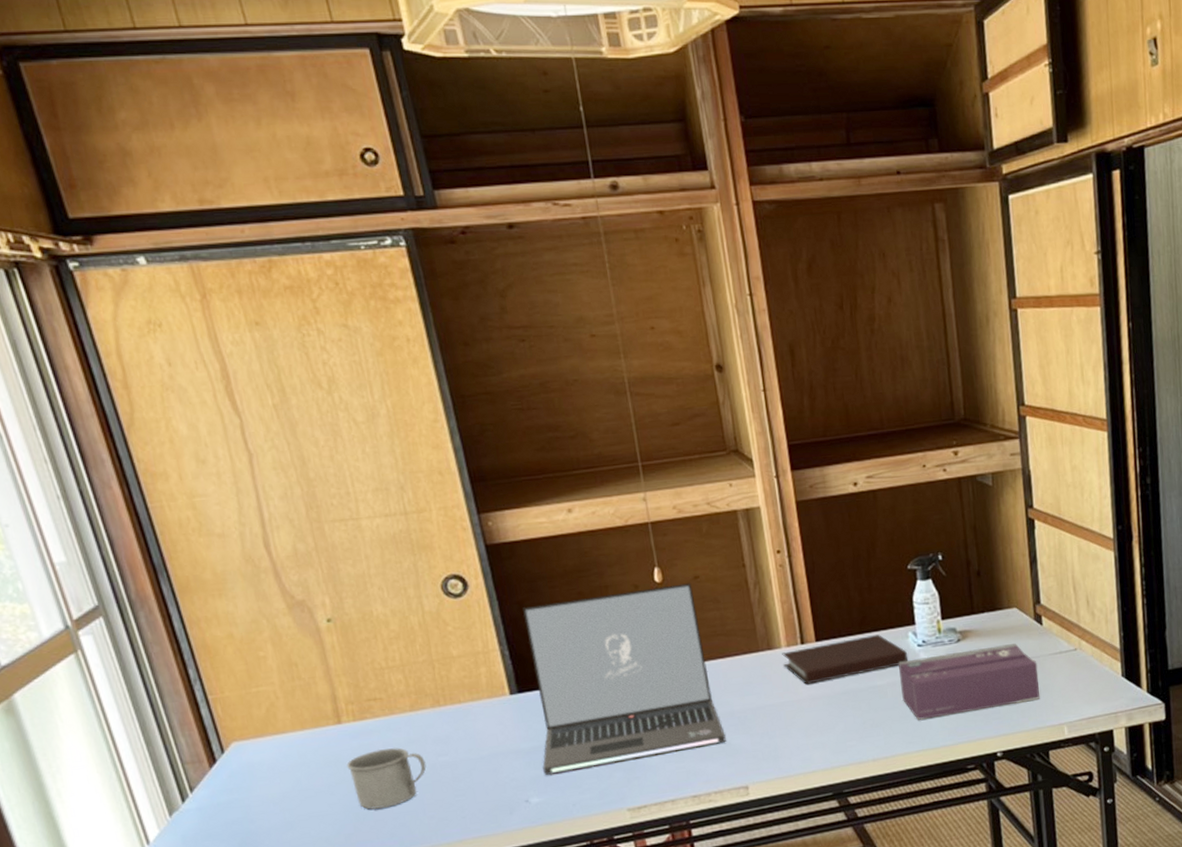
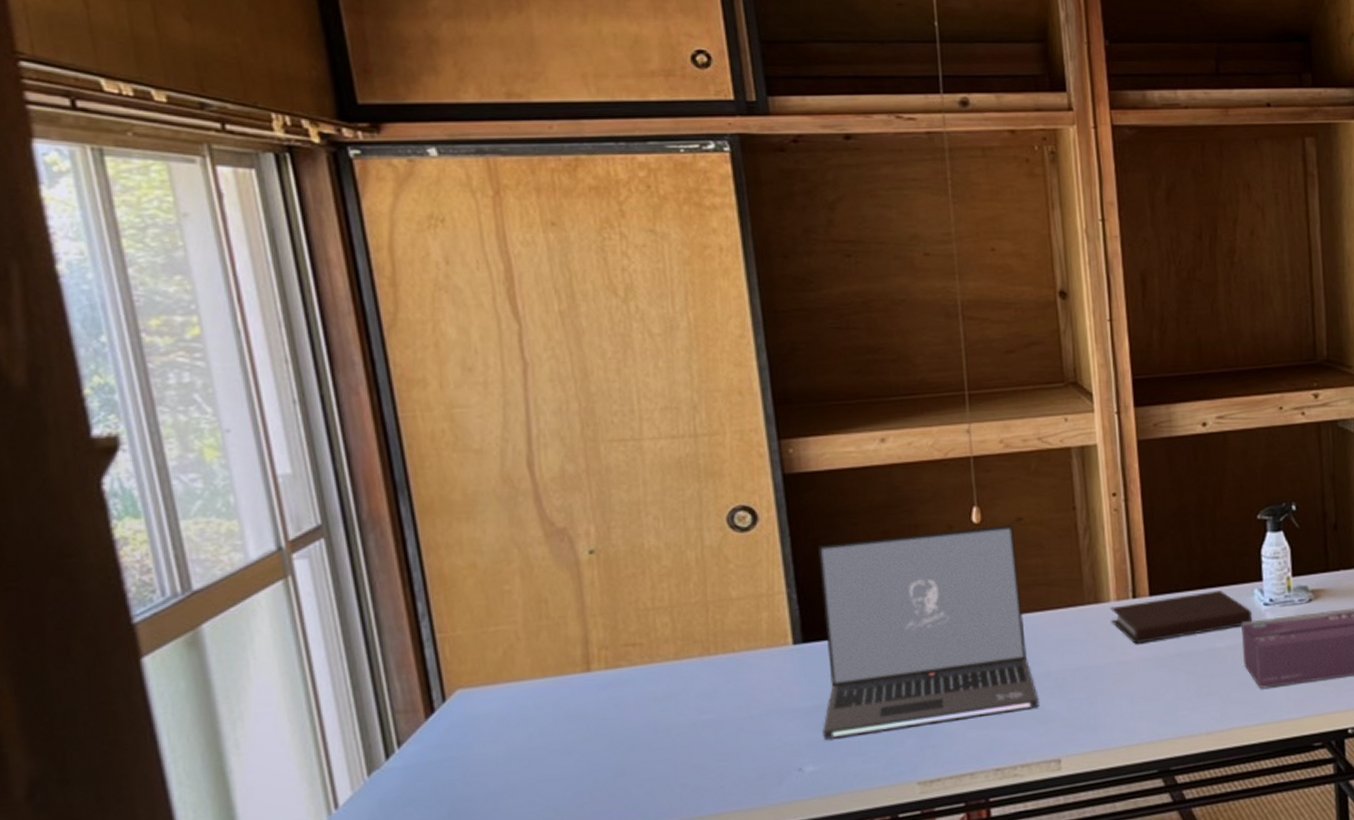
mug: present [347,747,426,810] -> none [591,702,685,774]

